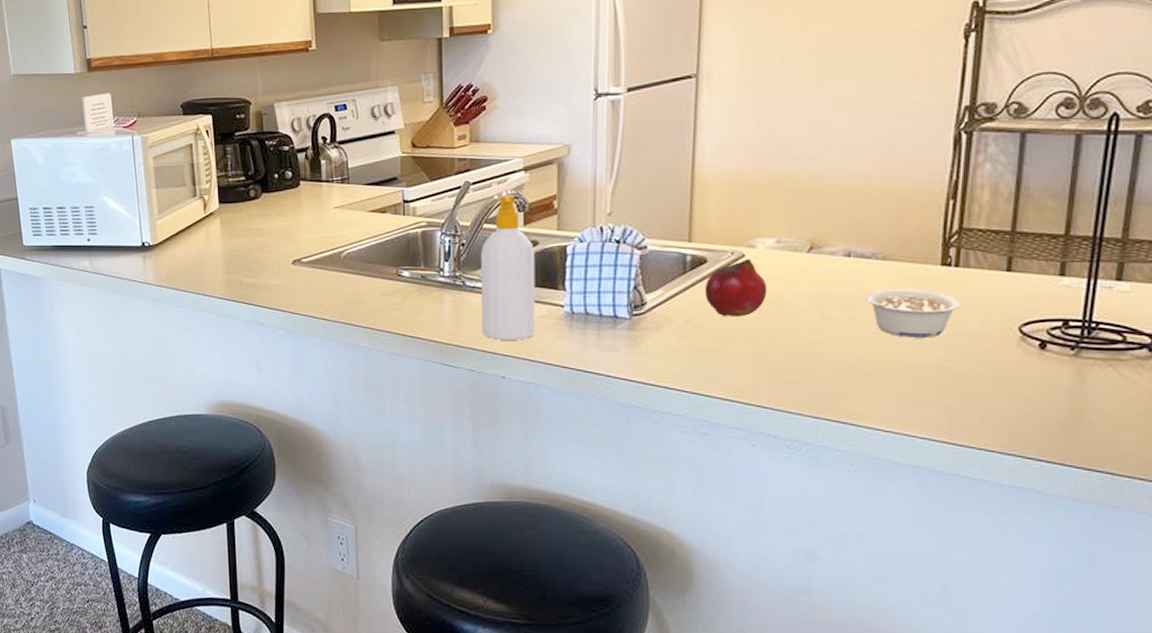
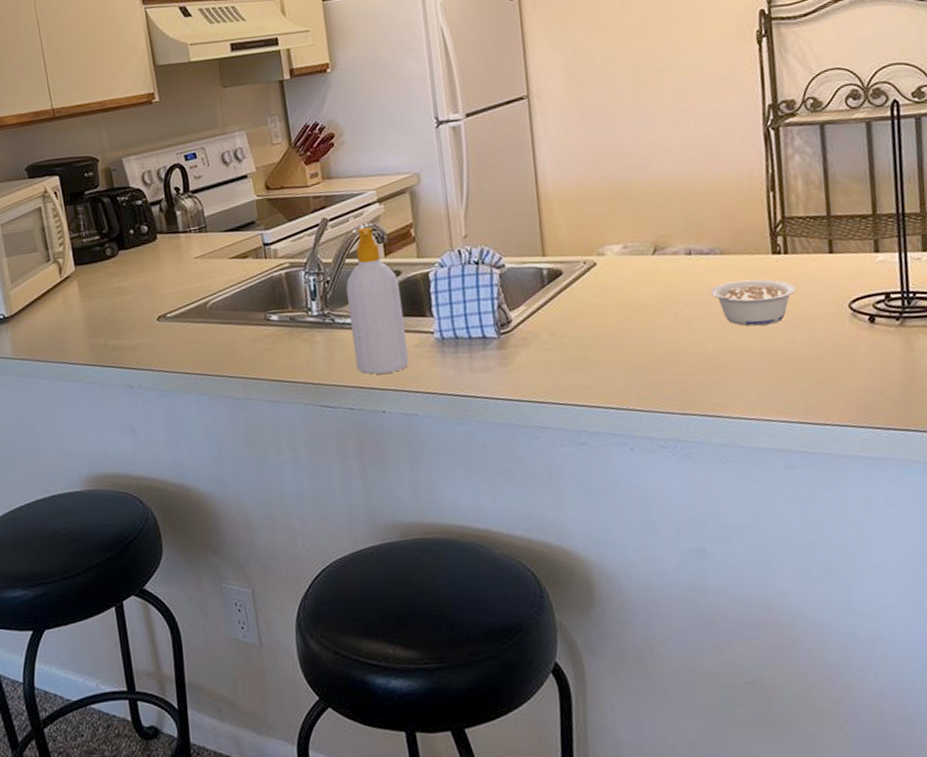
fruit: present [704,258,767,317] -> none [563,266,622,325]

